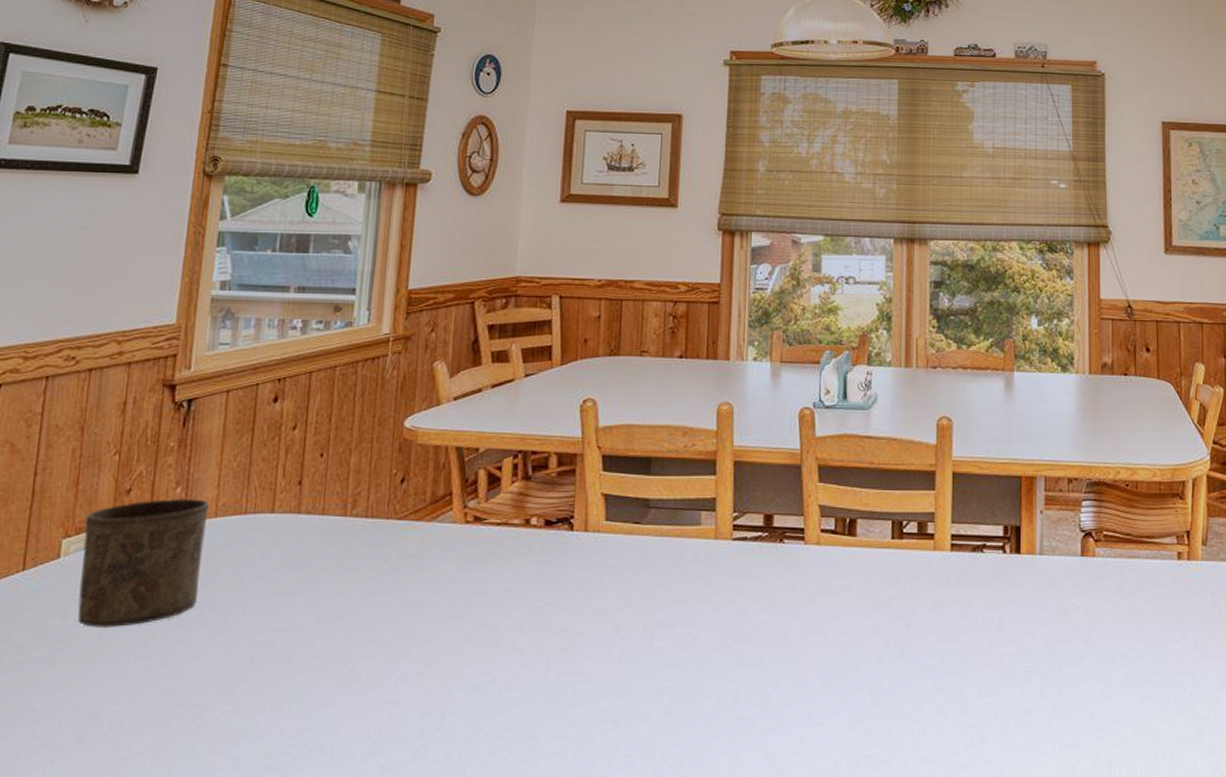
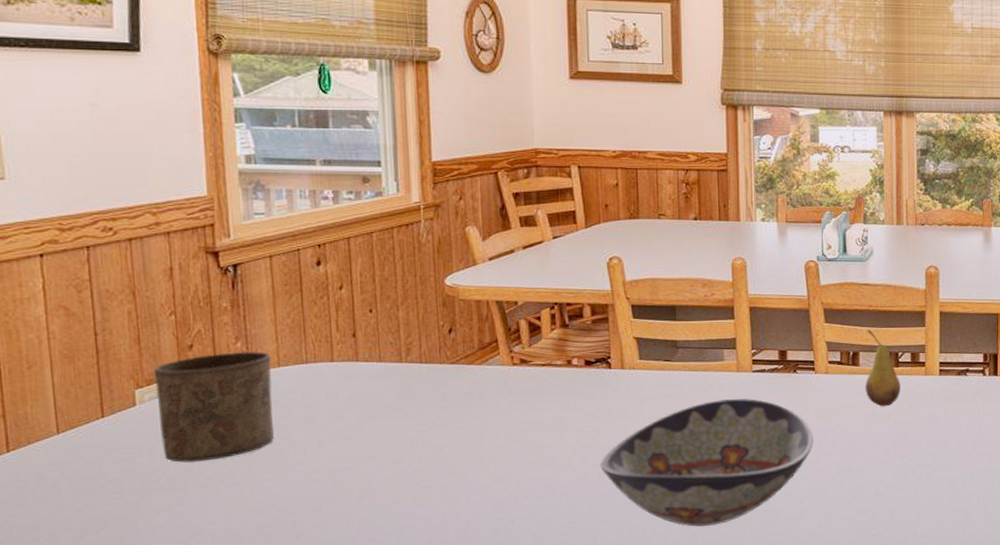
decorative bowl: none [549,571,799,735] -> present [600,398,813,527]
fruit: none [862,492,904,589] -> present [865,329,901,407]

